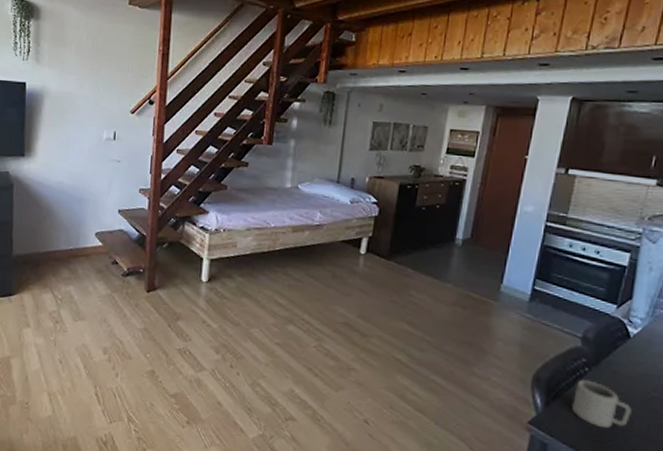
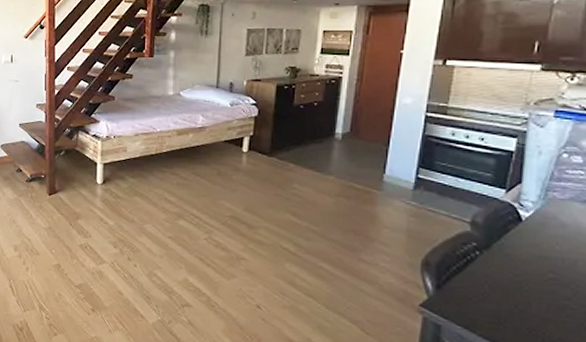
cup: present [572,379,632,429] -> none [464,263,528,310]

